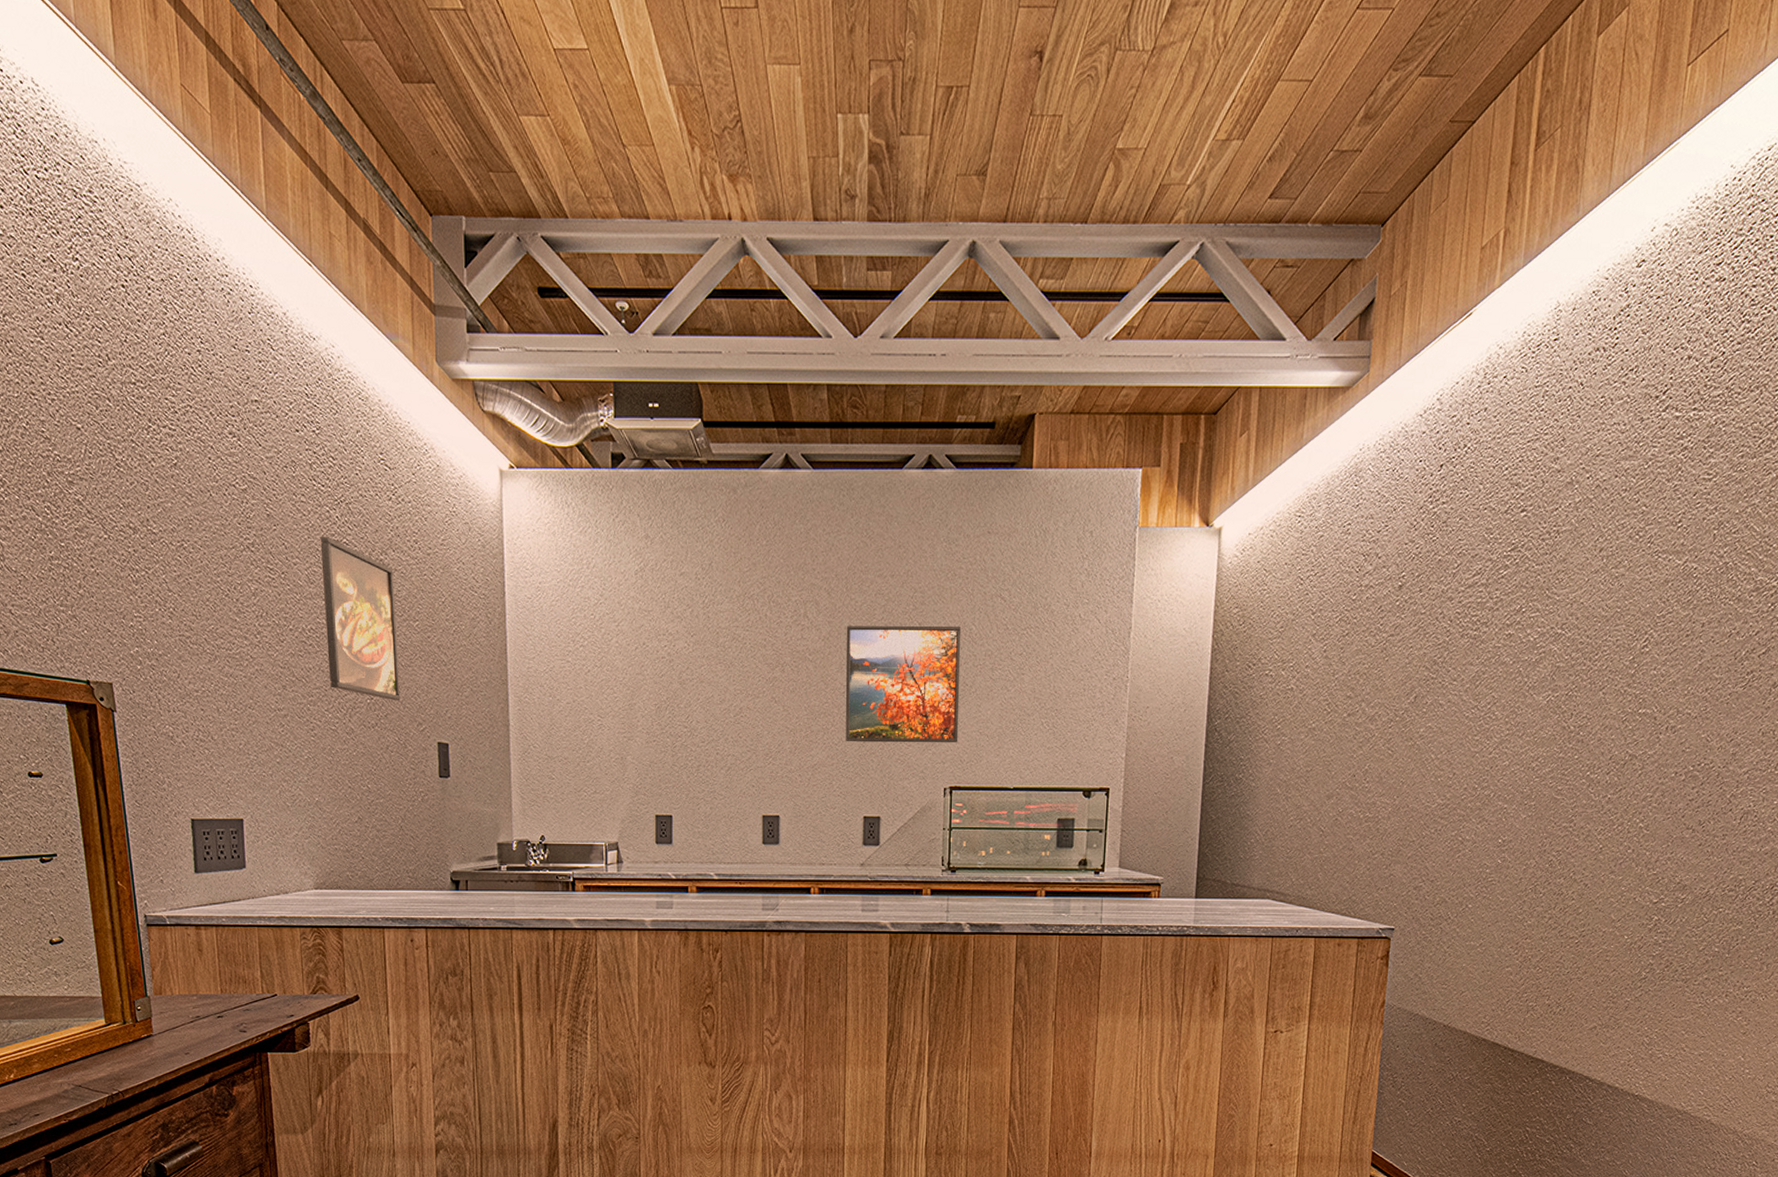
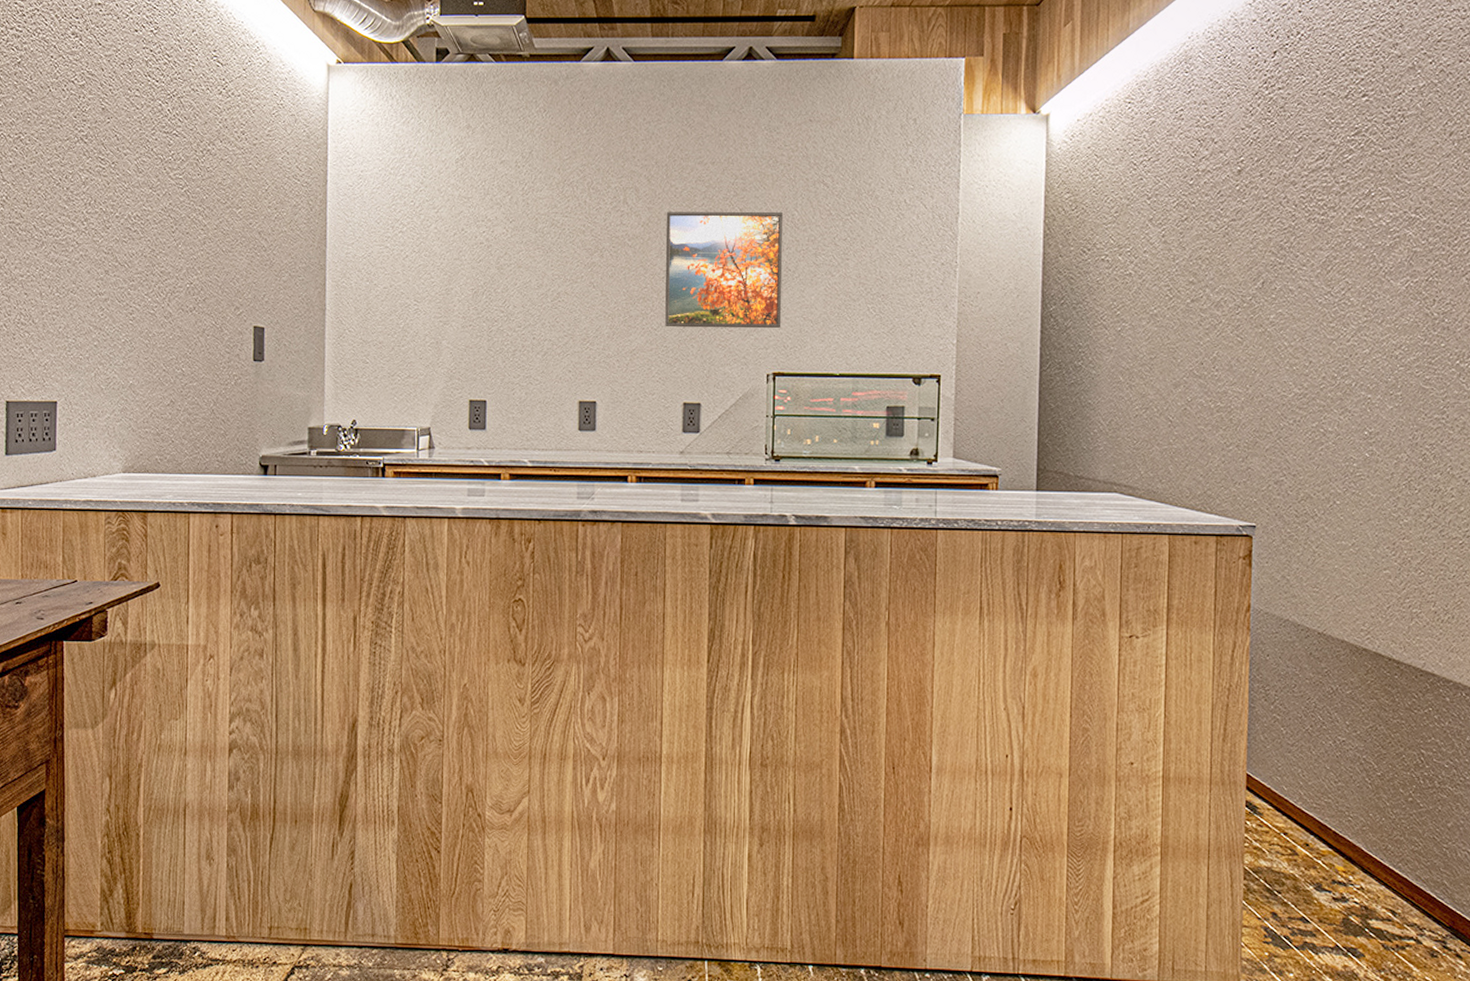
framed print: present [320,537,401,701] -> none [150,129,220,286]

